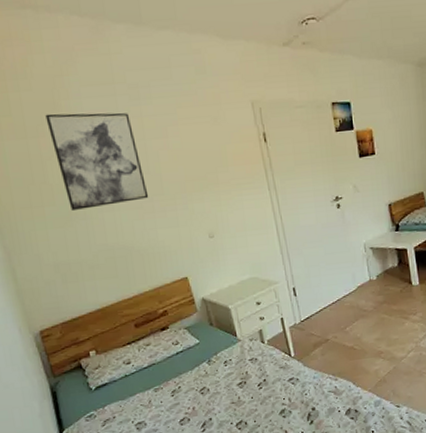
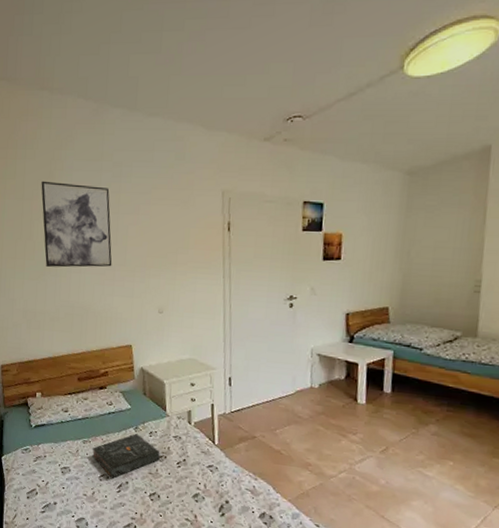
book: none [165,367,240,419] -> present [91,433,160,478]

